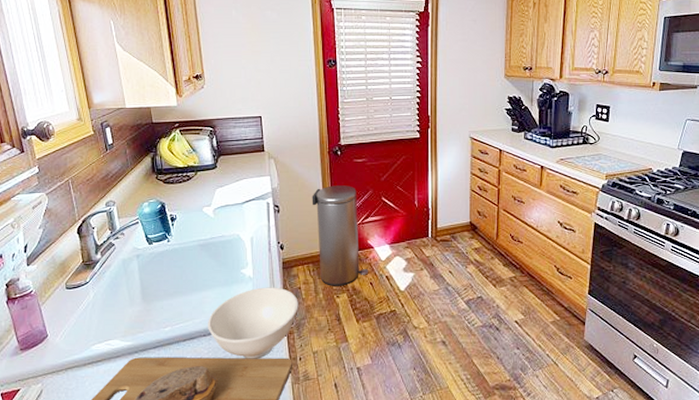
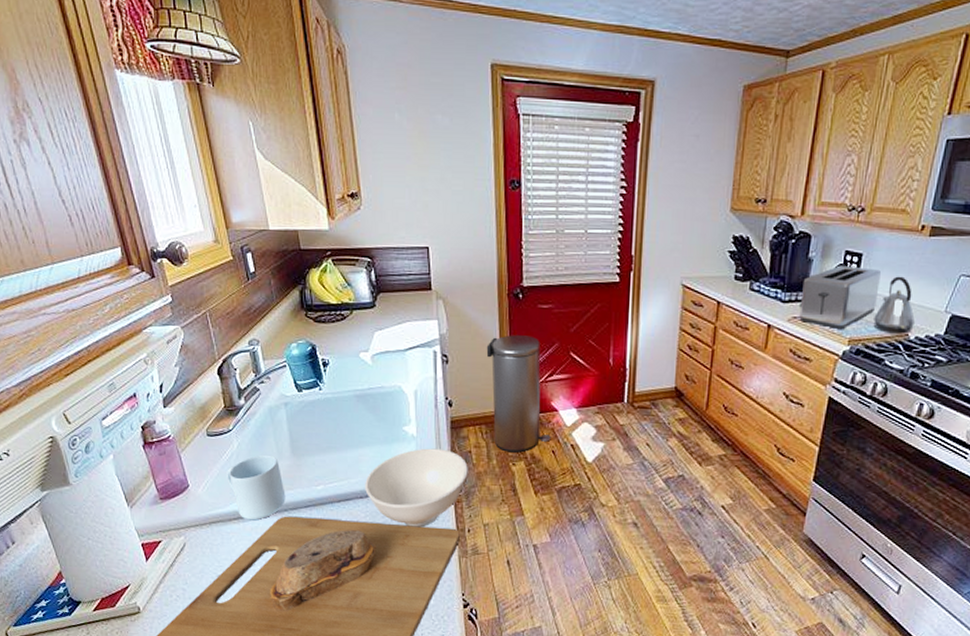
mug: none [82,302,136,364] -> present [225,454,286,521]
toaster: none [565,116,626,168] -> present [799,265,881,330]
kettle: none [624,123,656,168] -> present [874,276,916,334]

